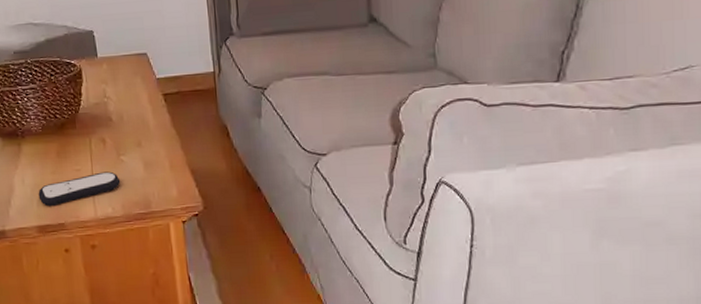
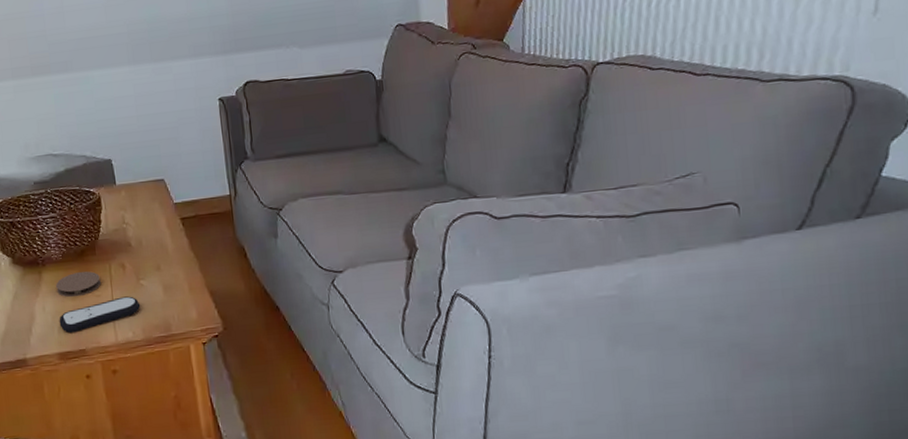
coaster: none [35,145,81,171] -> present [56,271,101,298]

